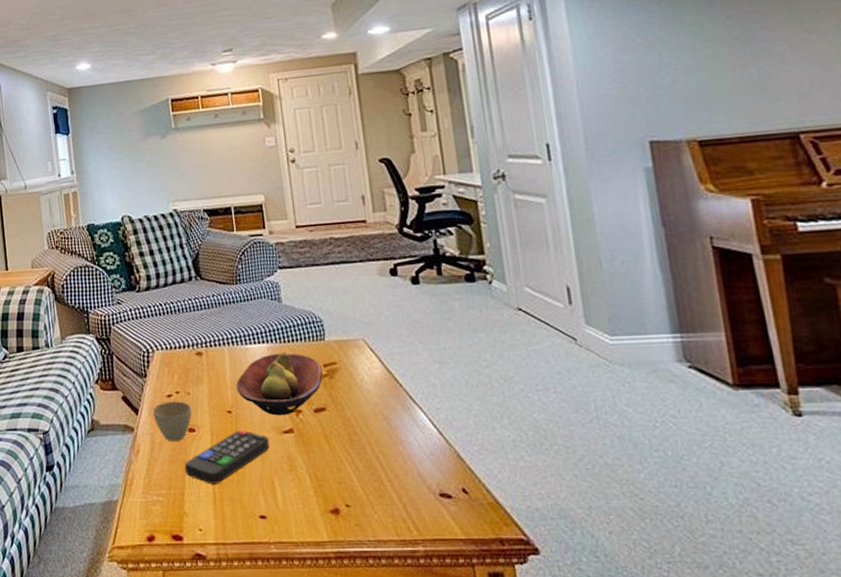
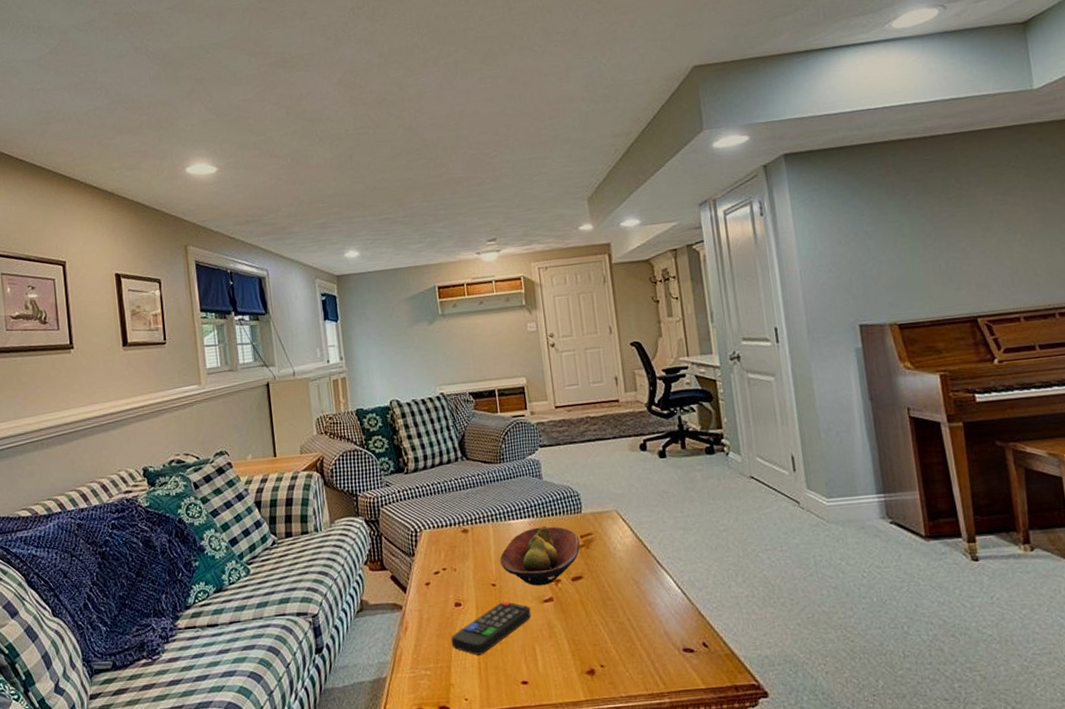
cup: present [152,401,192,441] -> none [420,577,458,616]

